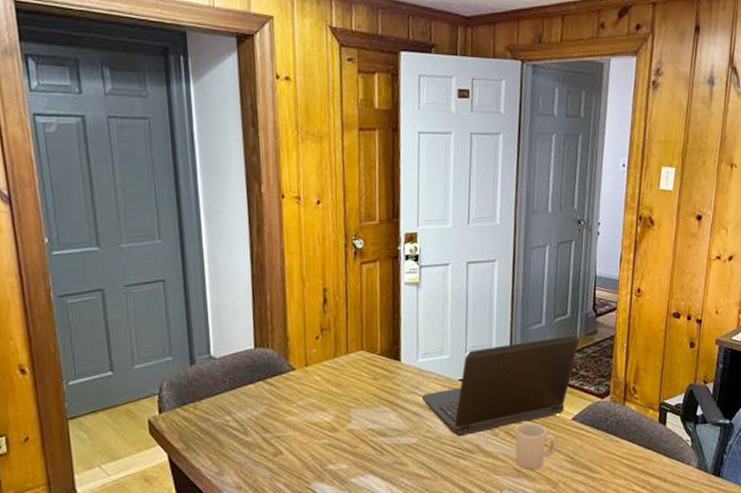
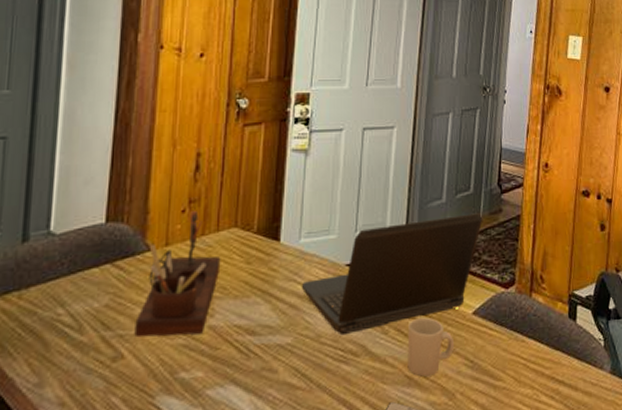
desk organizer: none [288,336,353,438] -> present [134,210,221,337]

